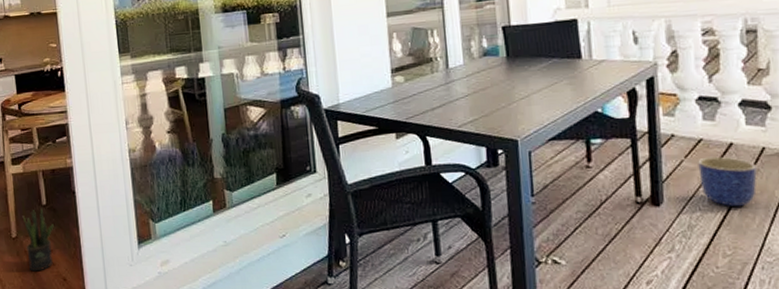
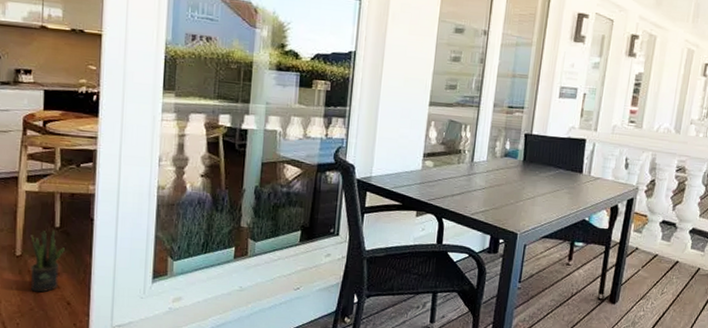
planter: present [698,156,757,206] -> none [648,269,691,312]

